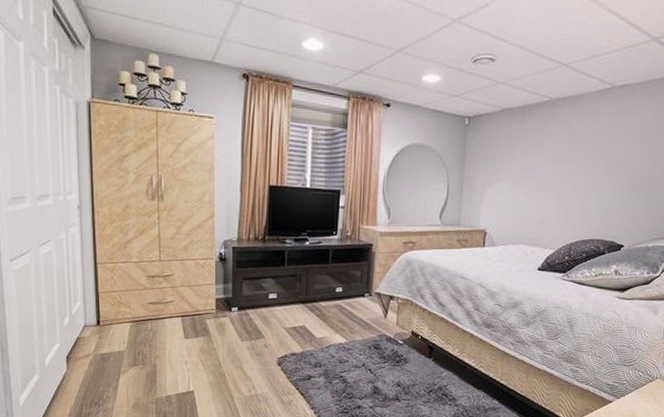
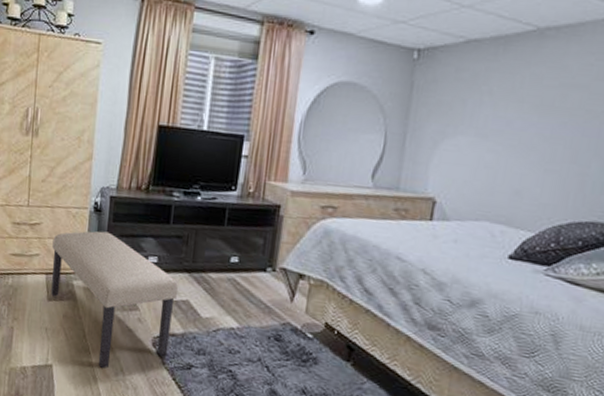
bench: none [185,276,295,389] -> present [51,231,178,369]

